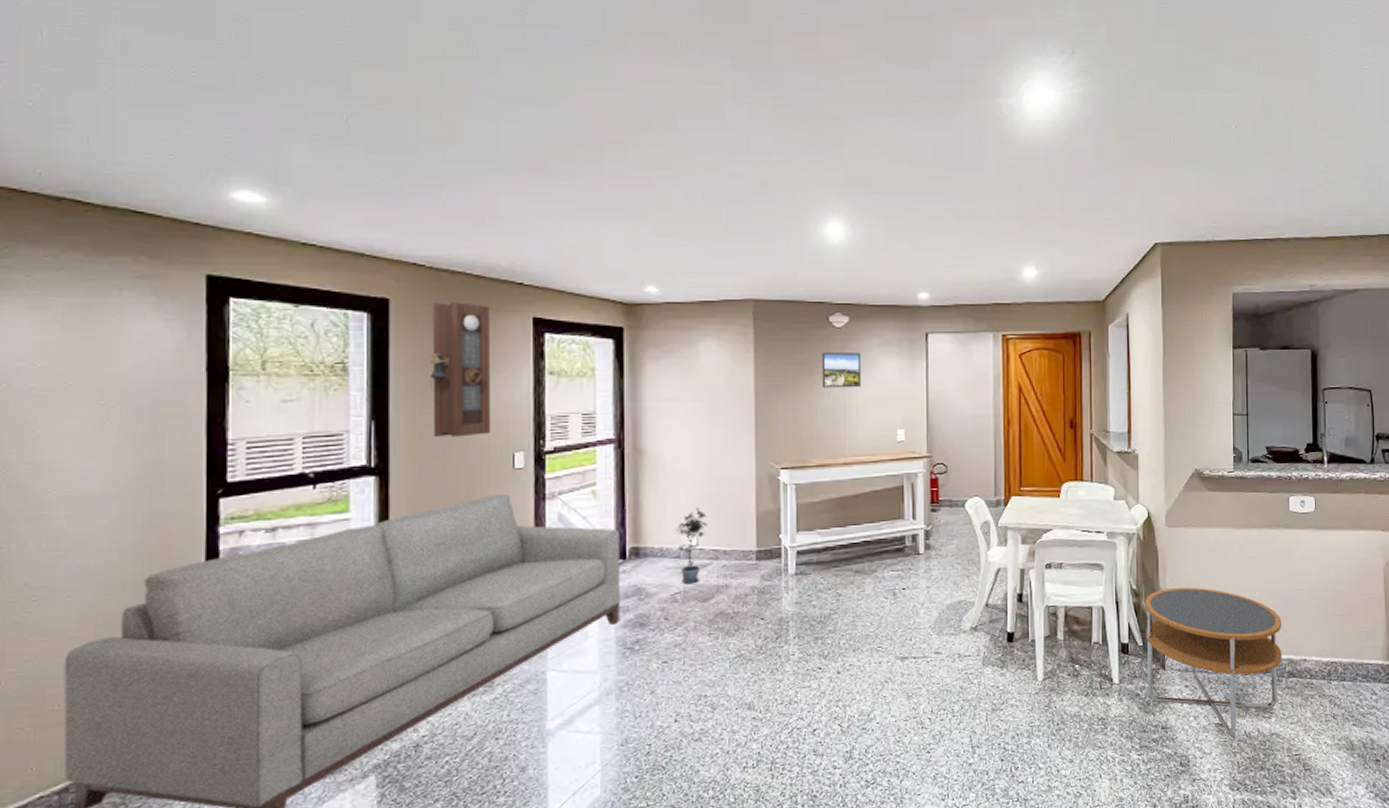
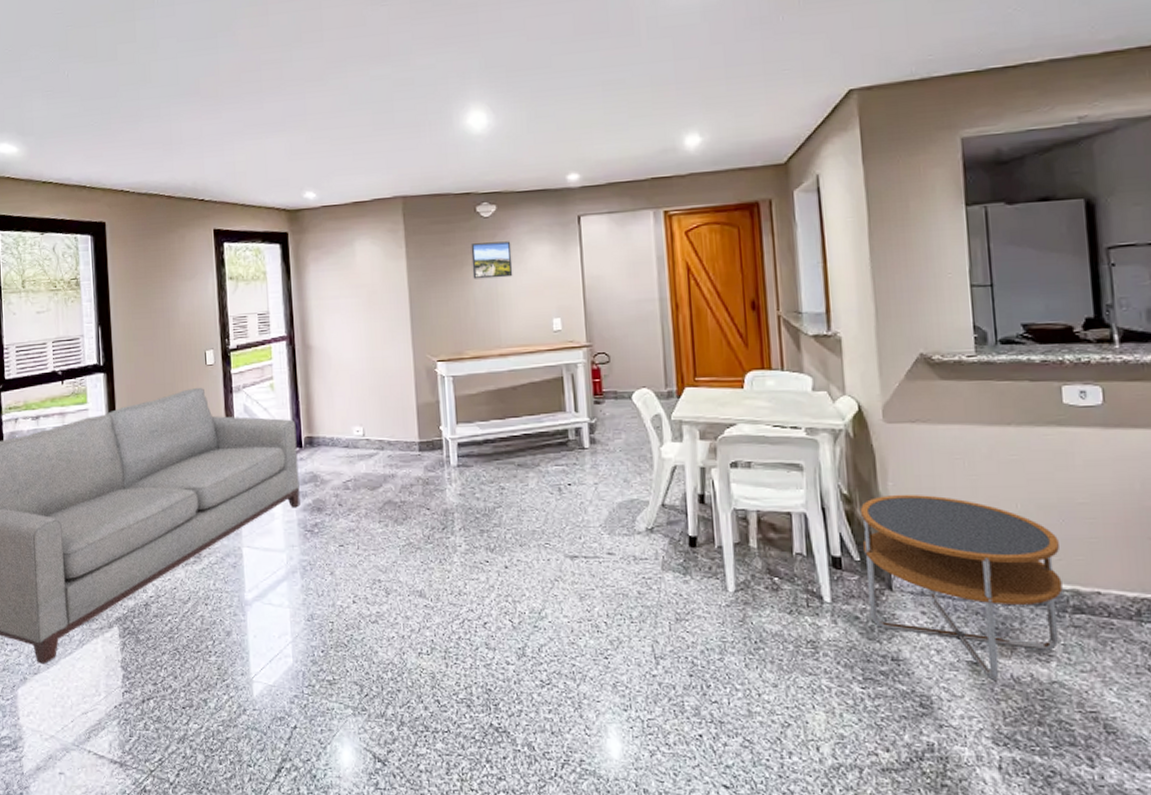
pendulum clock: present [429,302,491,438] -> none [137,220,187,339]
potted plant: present [675,507,707,584] -> none [343,399,372,473]

